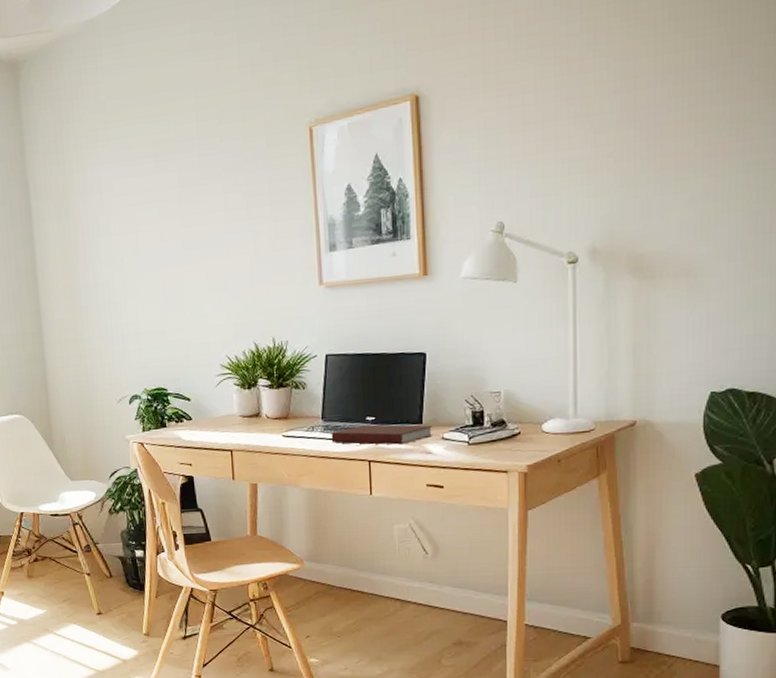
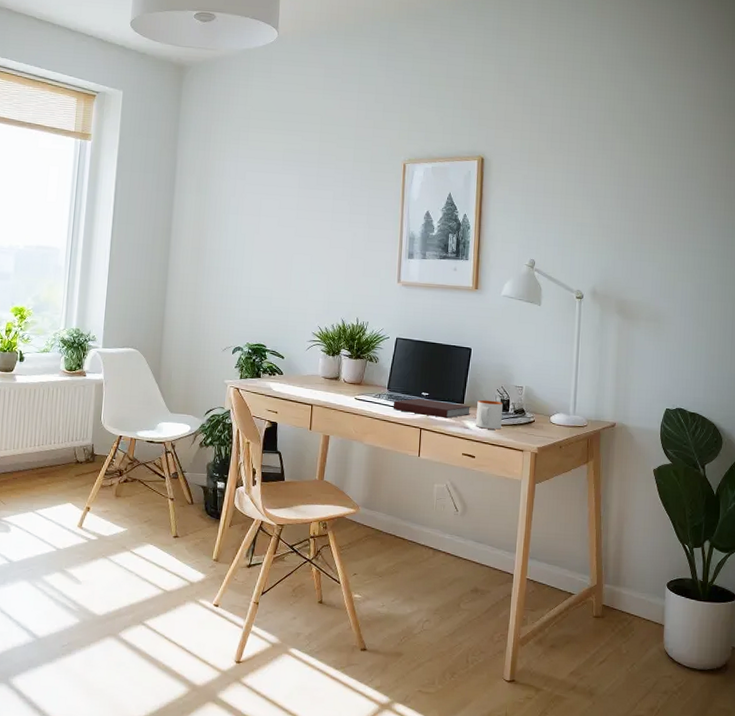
mug: none [440,414,475,451] -> present [476,399,503,430]

